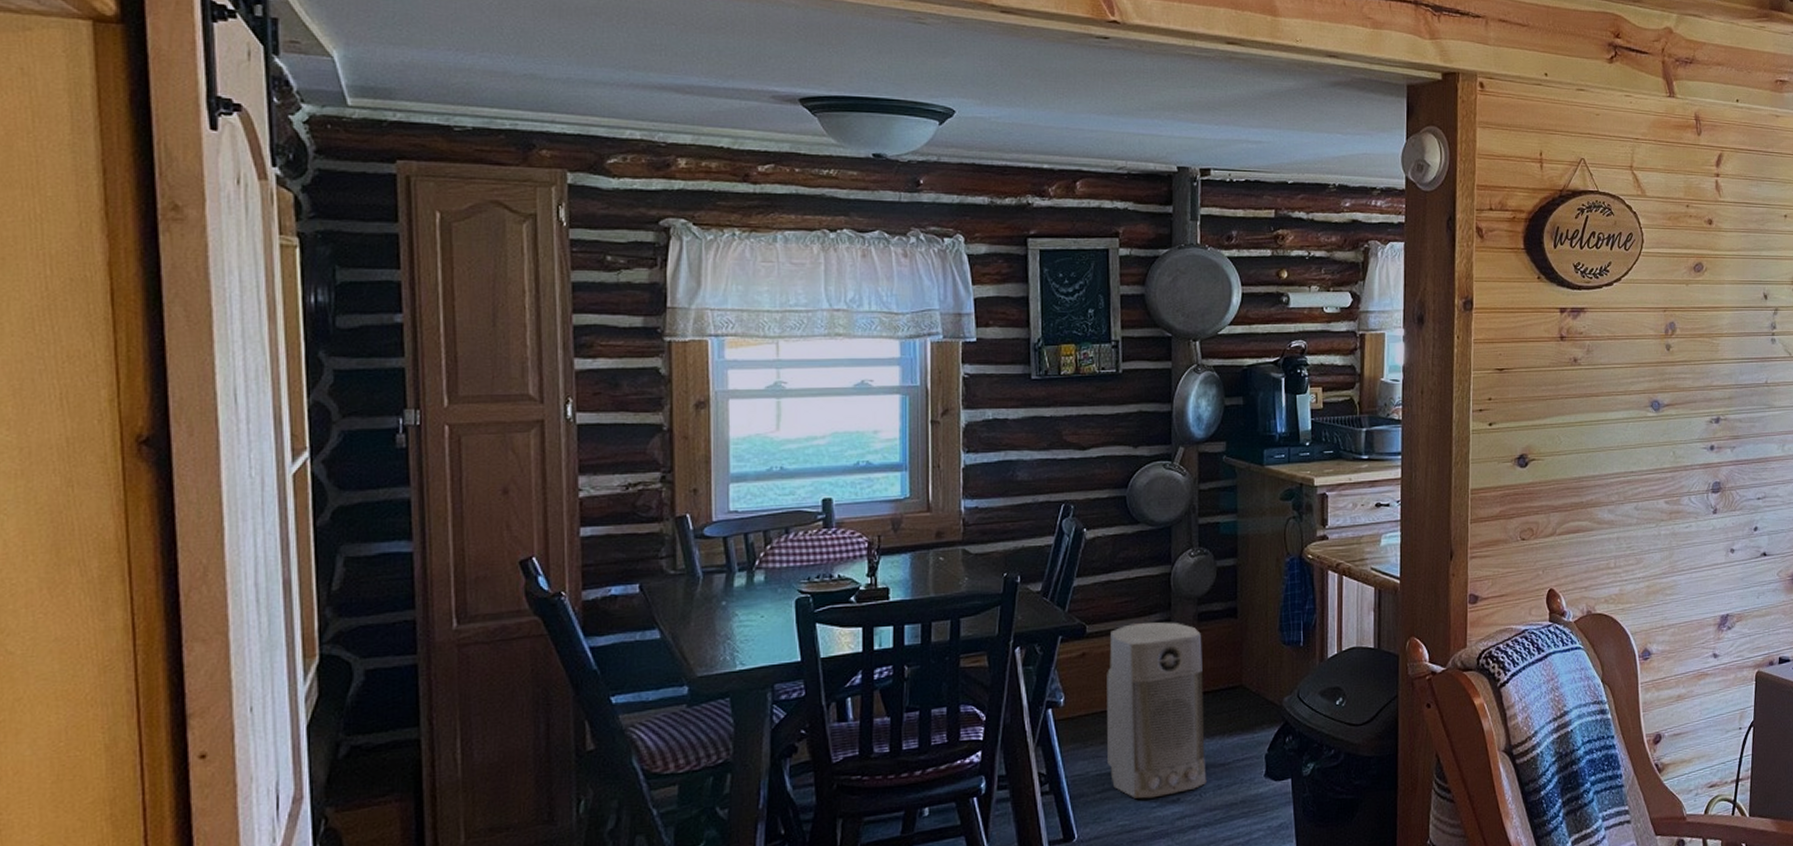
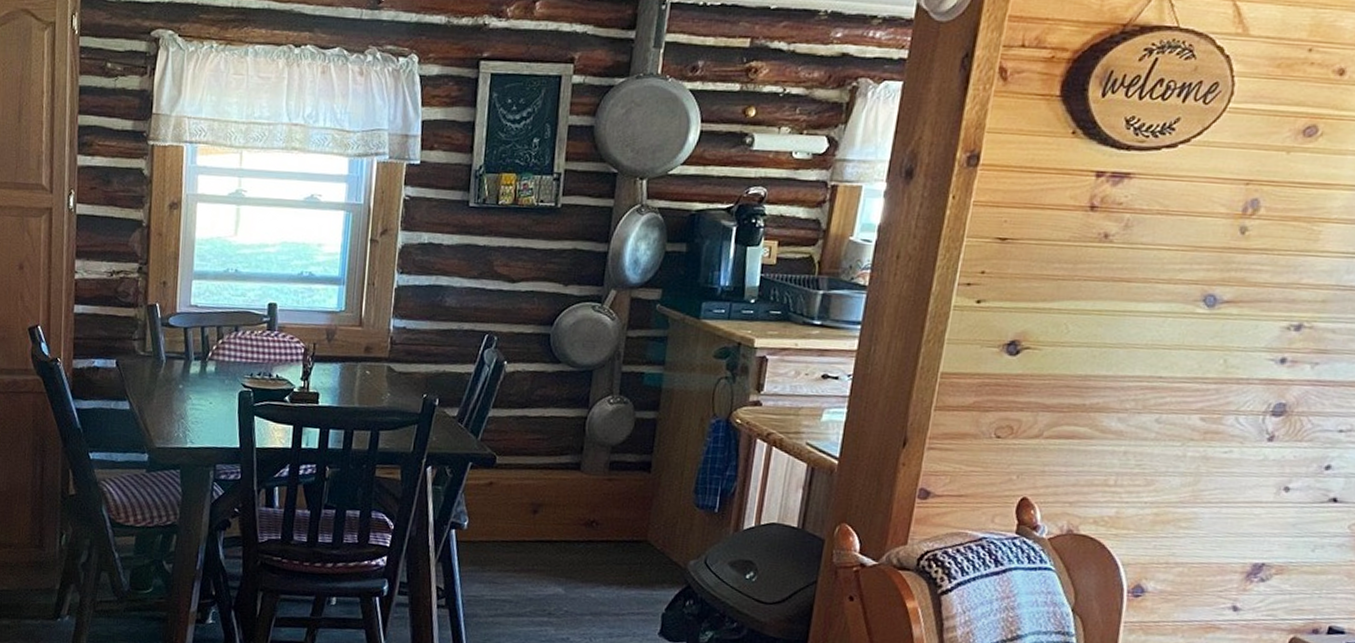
air purifier: present [1107,621,1207,799] -> none [503,461,611,633]

